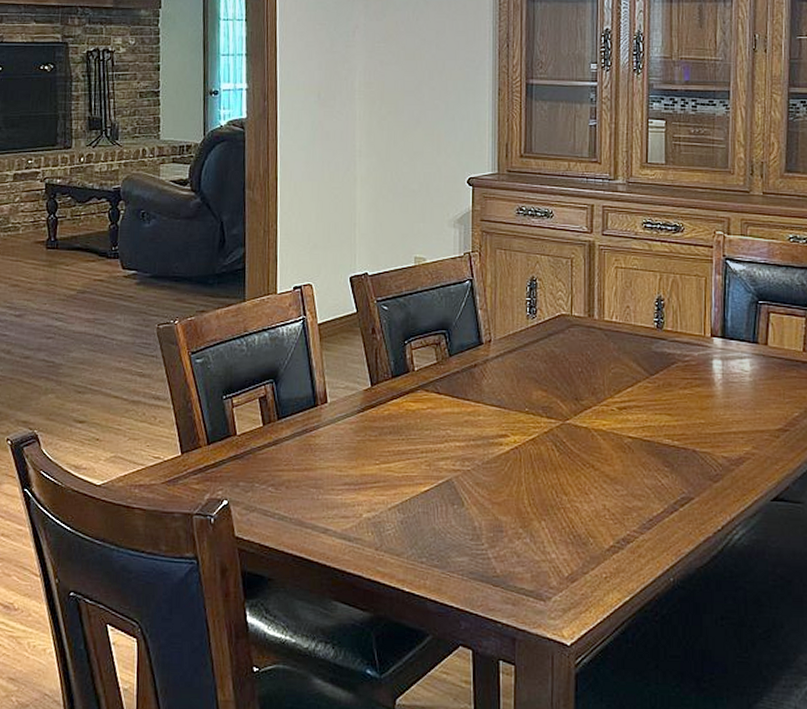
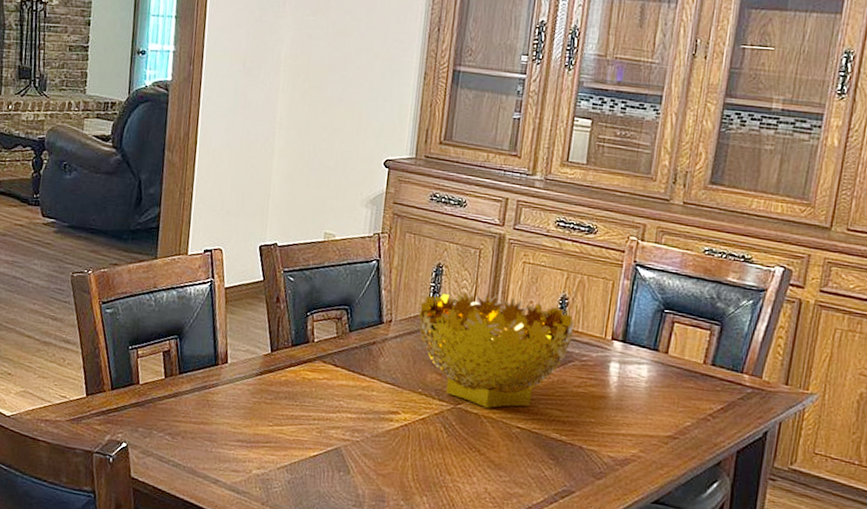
decorative bowl: none [517,302,673,420] -> present [418,292,575,408]

